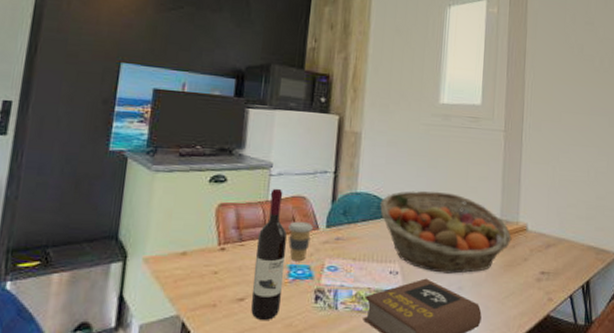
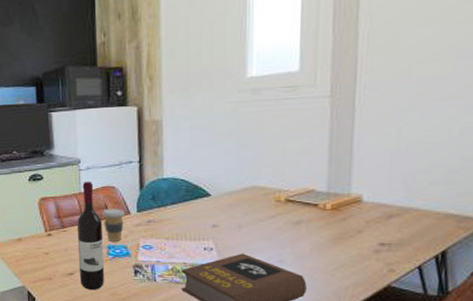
fruit basket: present [380,190,512,274] -> none [189,169,342,248]

